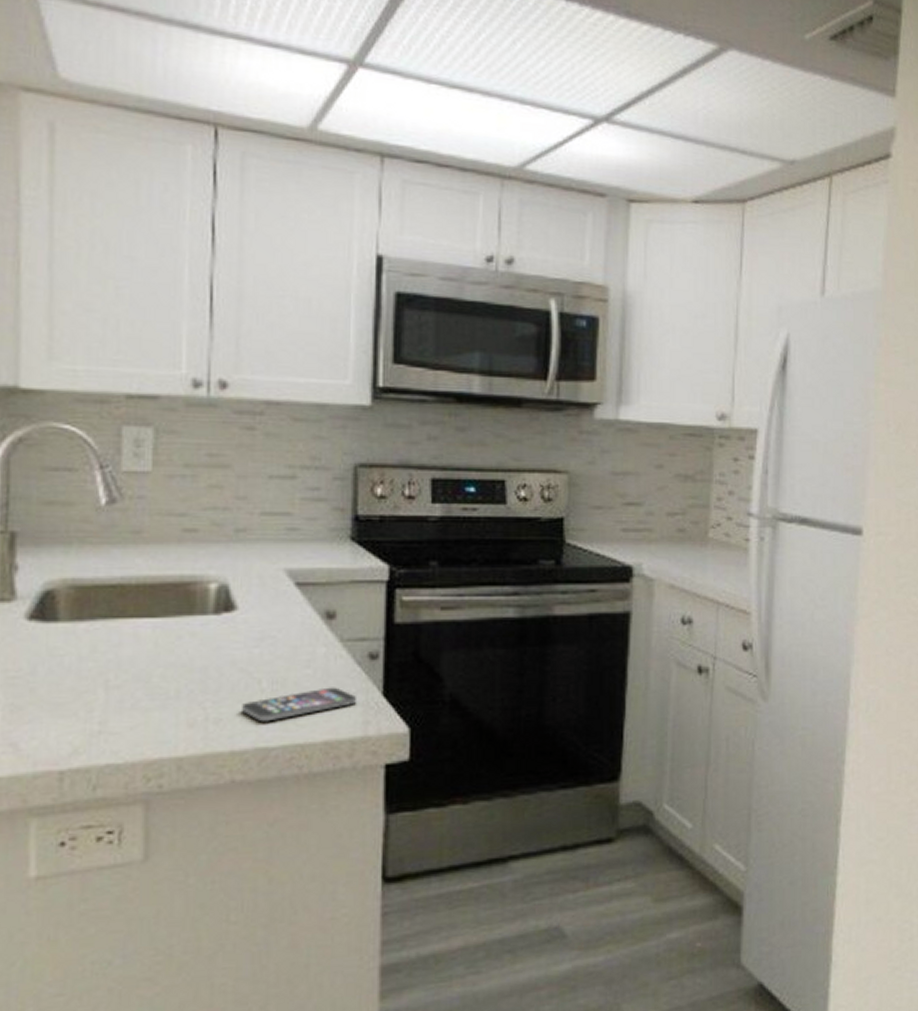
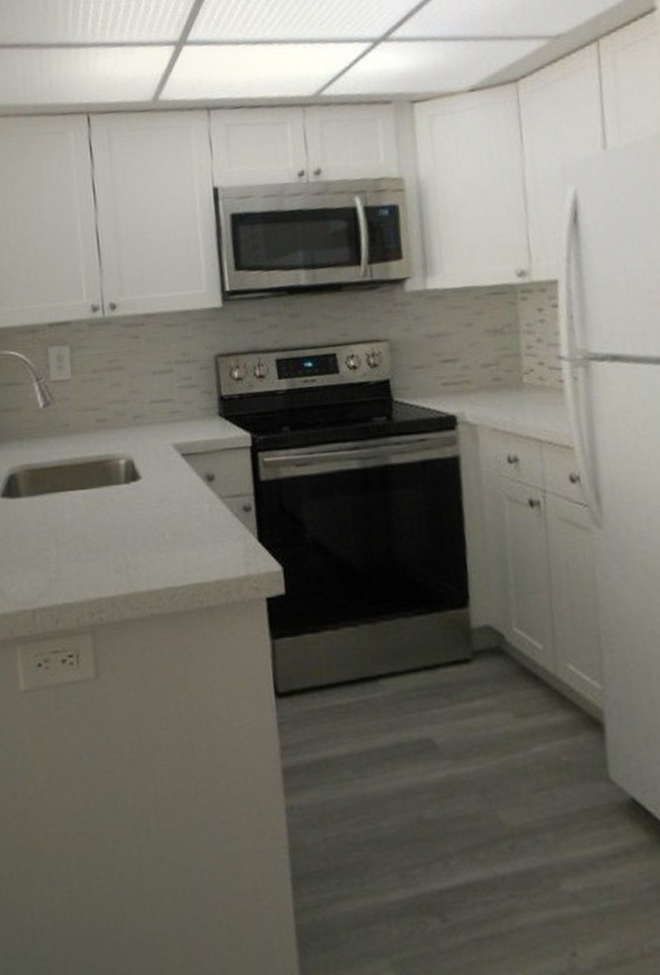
smartphone: present [242,687,358,722] -> none [153,536,239,567]

